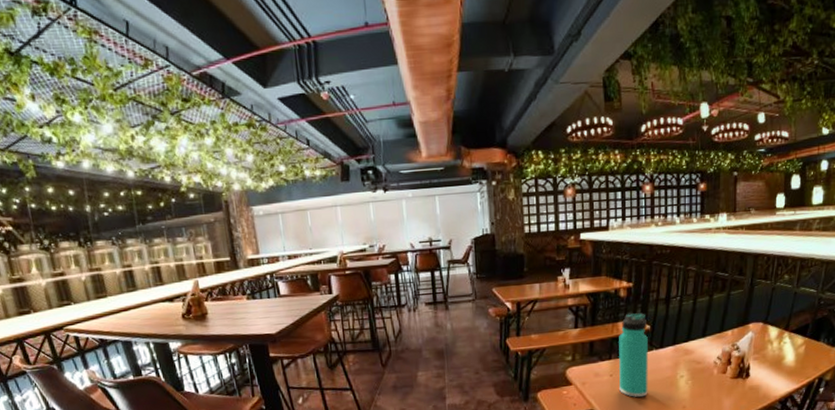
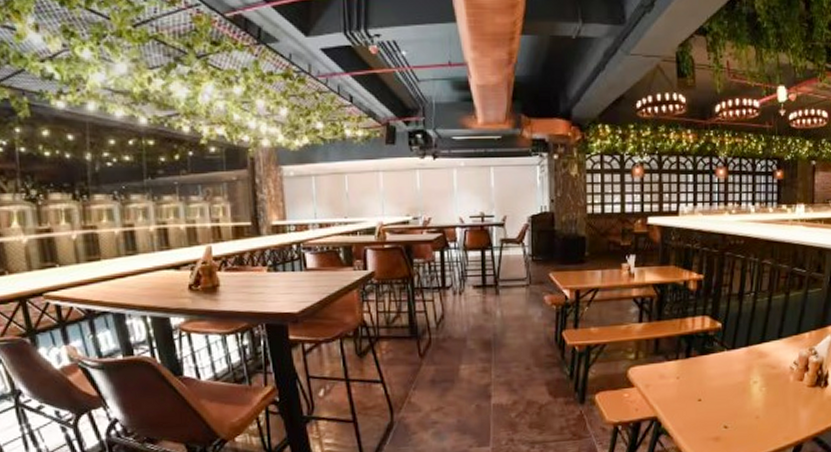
thermos bottle: present [618,313,648,398] -> none [686,308,719,405]

